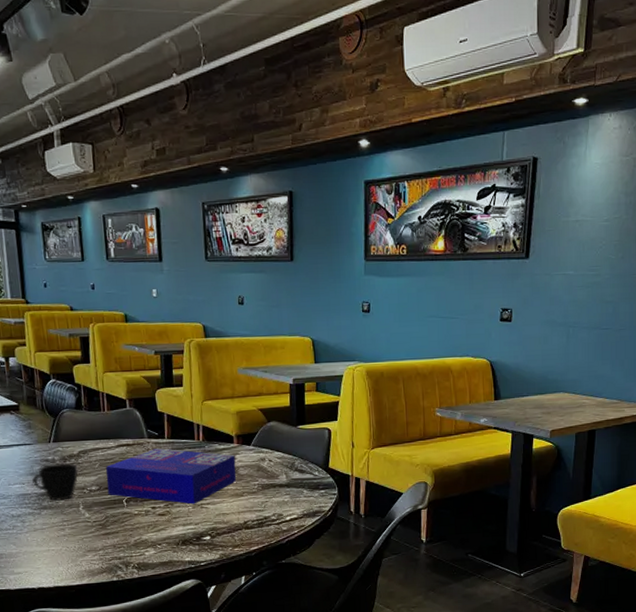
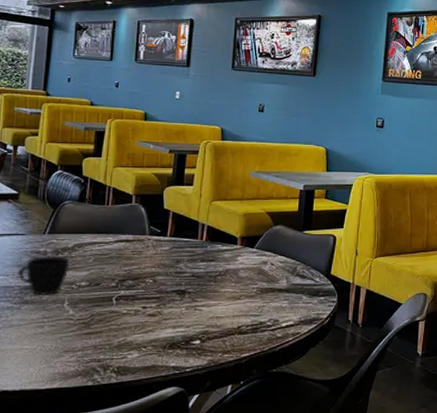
board game: present [105,448,237,504] -> none [97,246,237,306]

